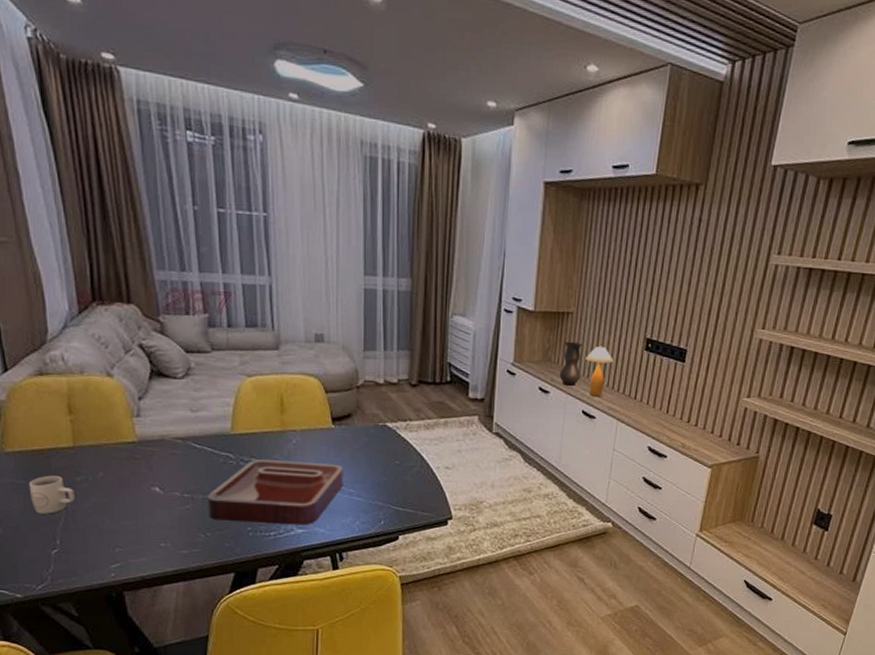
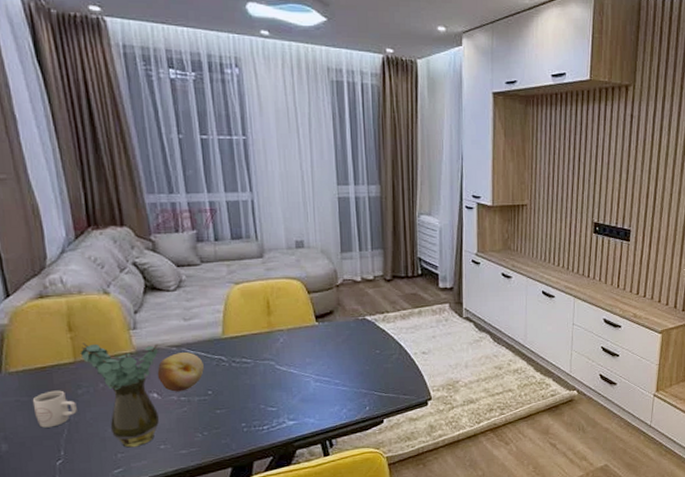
vase: none [79,427,162,543] -> present [79,343,160,448]
fruit: none [160,446,210,488] -> present [157,352,204,392]
decorative tray: present [208,459,343,525] -> none [203,358,329,420]
vase: present [559,341,583,386] -> none [519,230,538,270]
table lamp: present [584,343,613,397] -> none [540,230,566,278]

